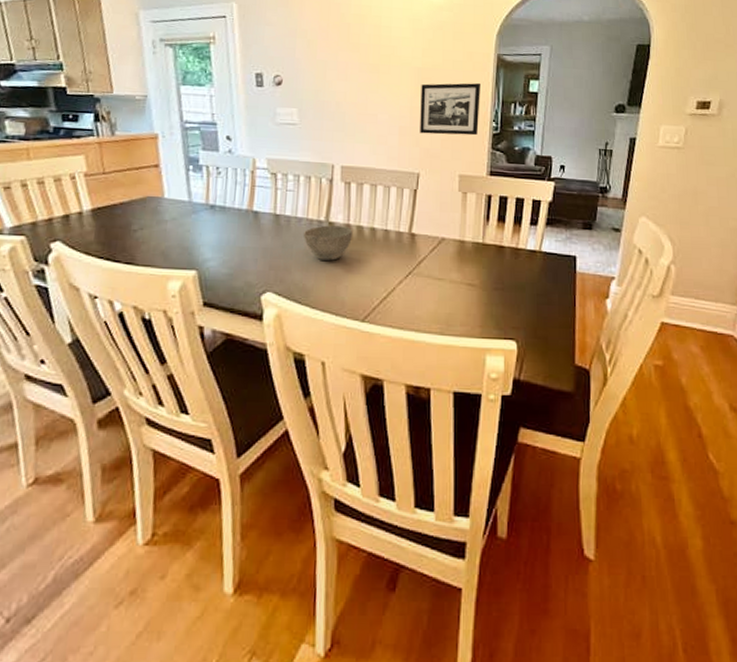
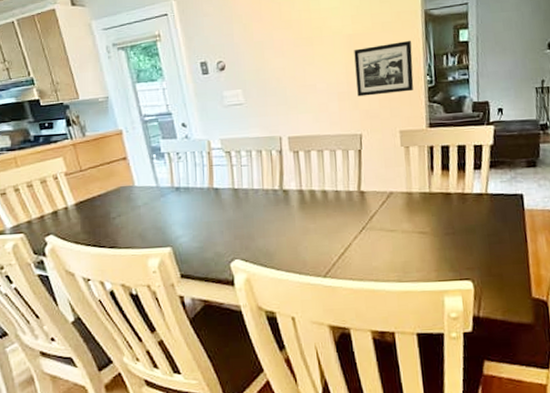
bowl: present [303,225,352,261] -> none [261,192,306,226]

